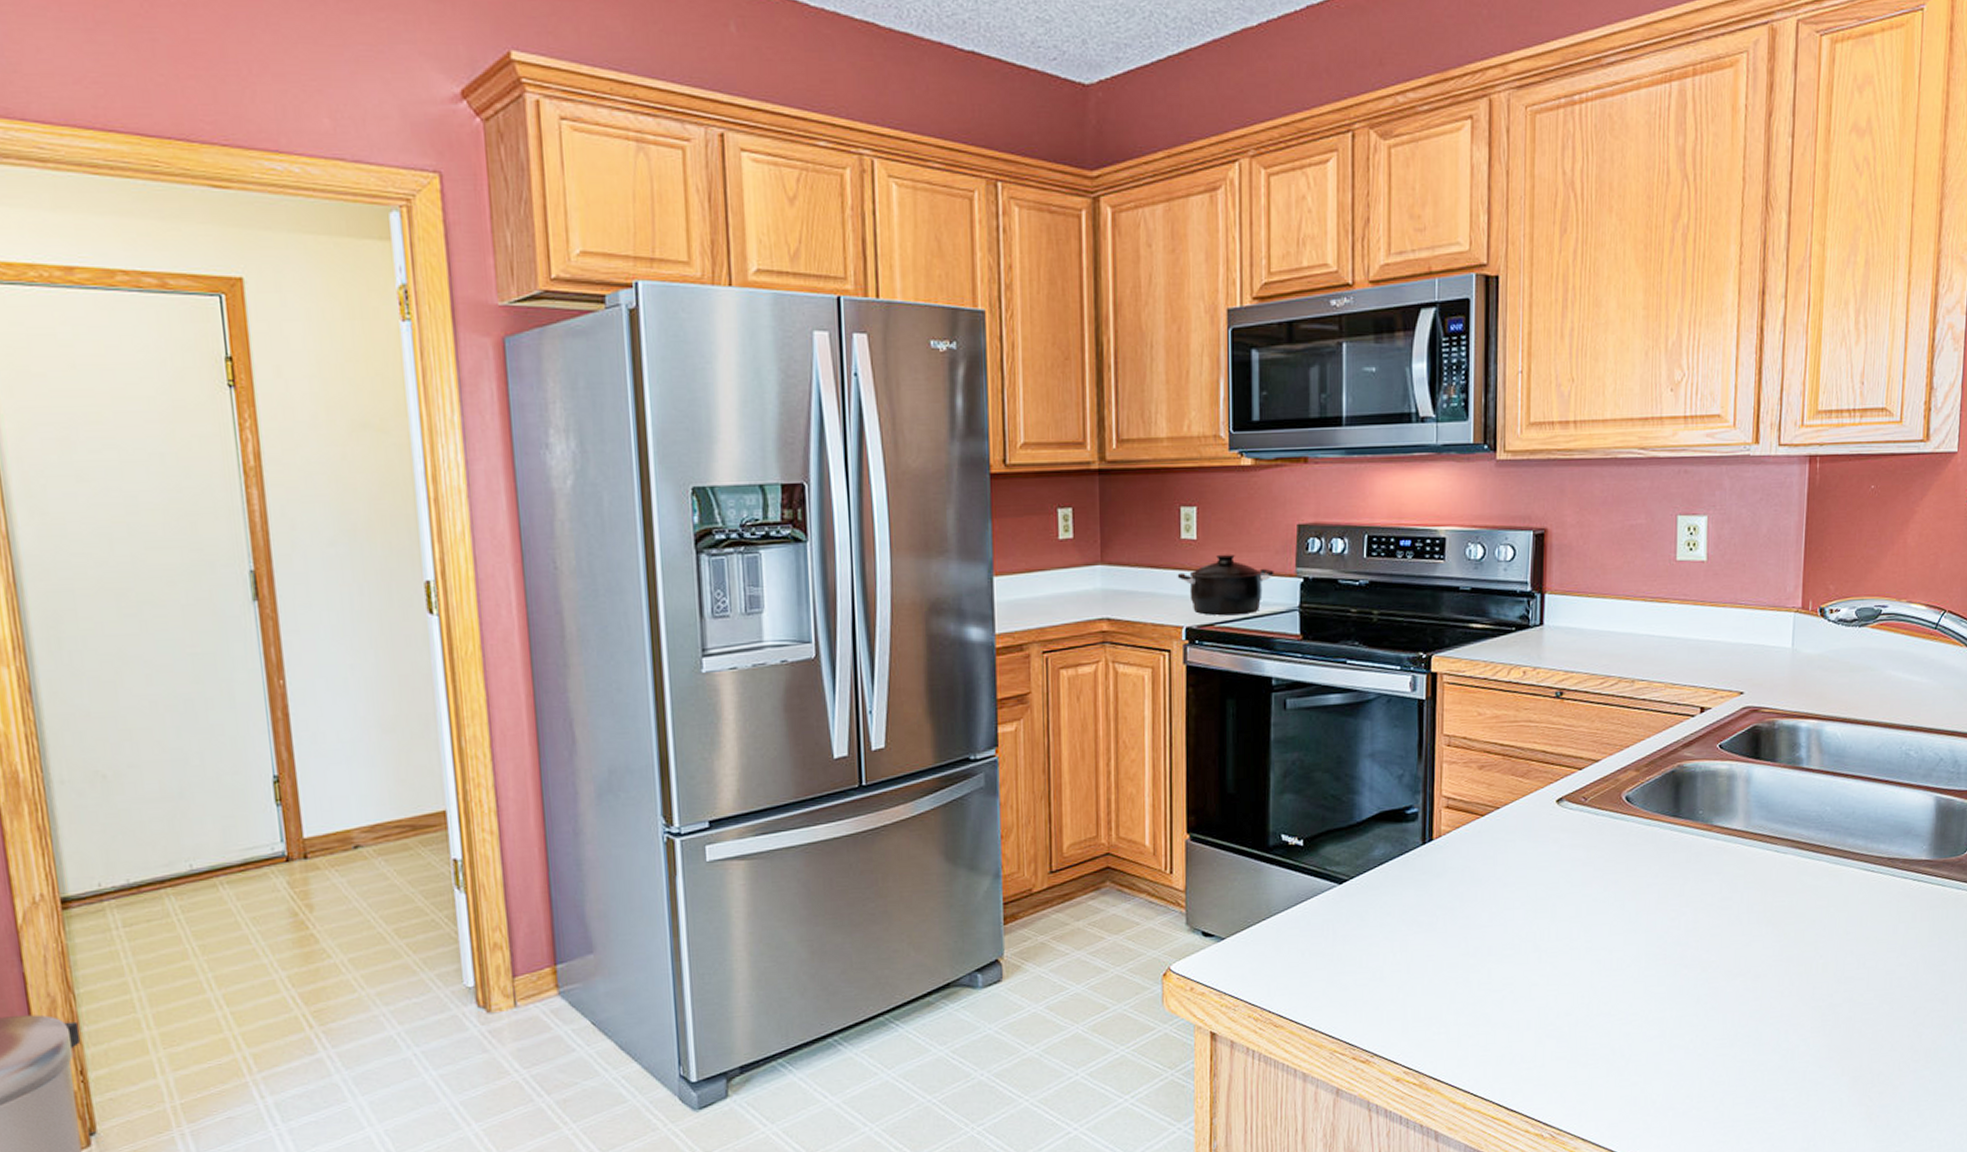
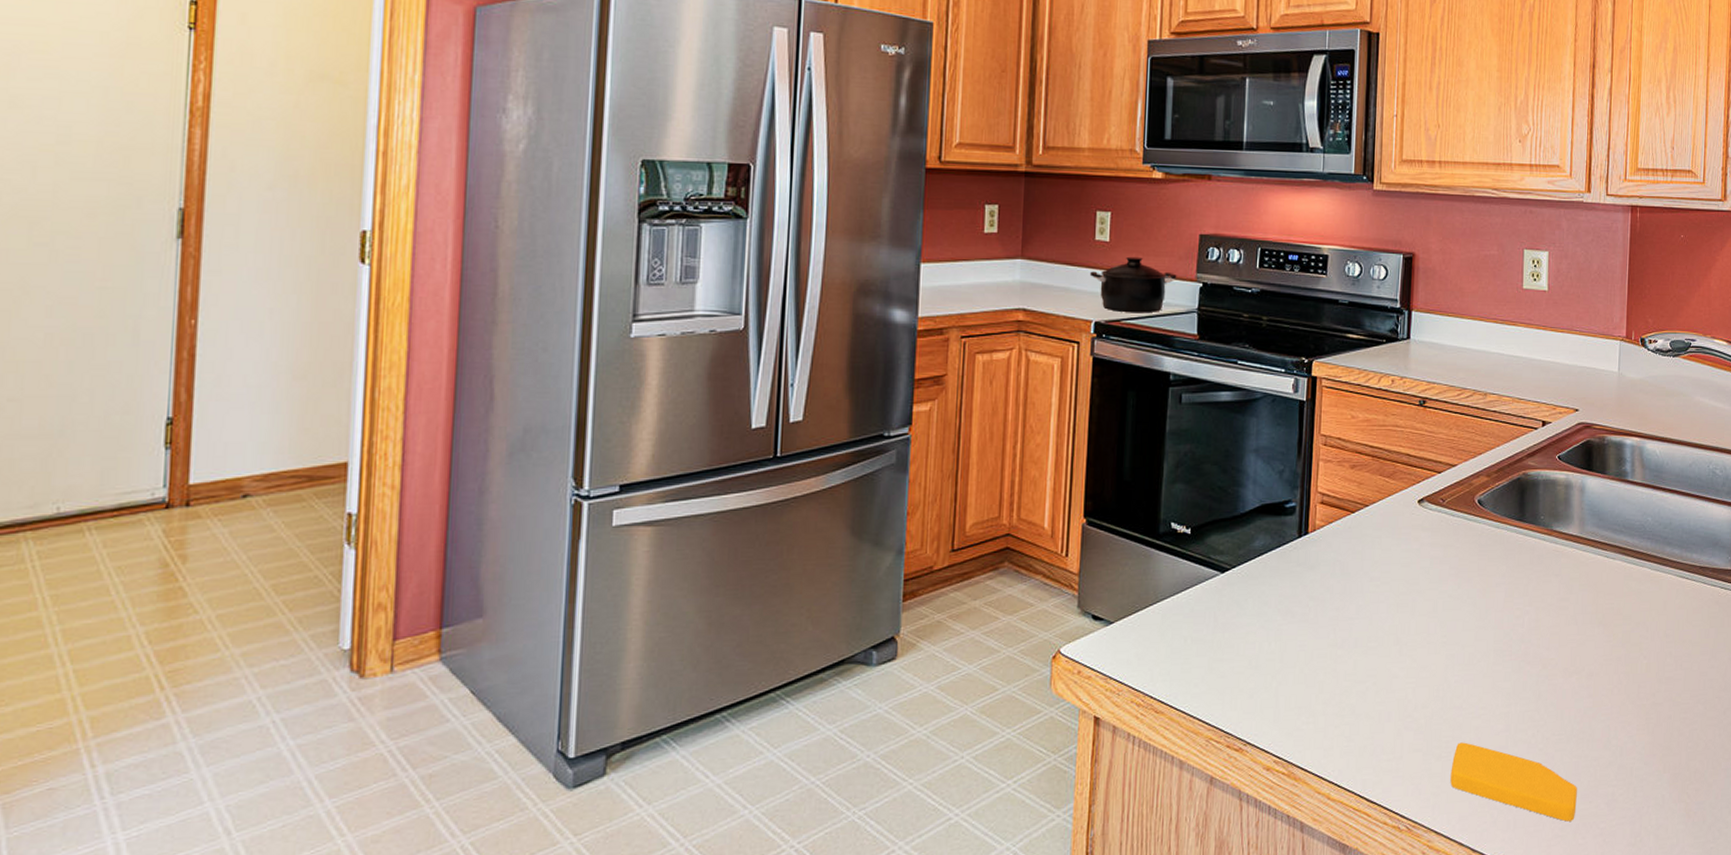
sponge: none [1598,1049,1742,1127] -> present [1450,742,1577,822]

